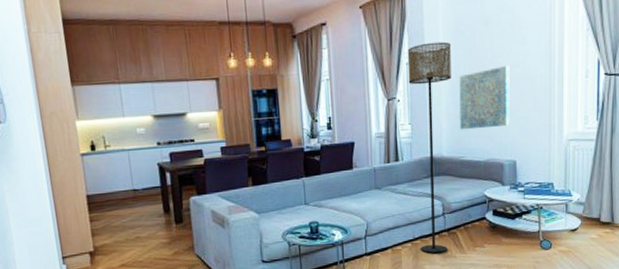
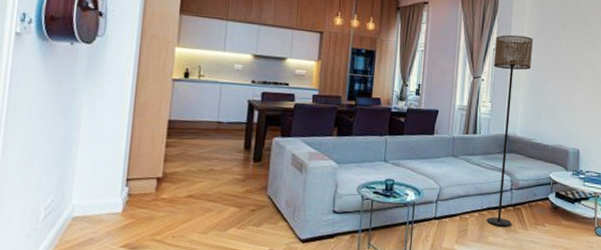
wall art: present [459,65,510,130] -> none [534,65,581,118]

